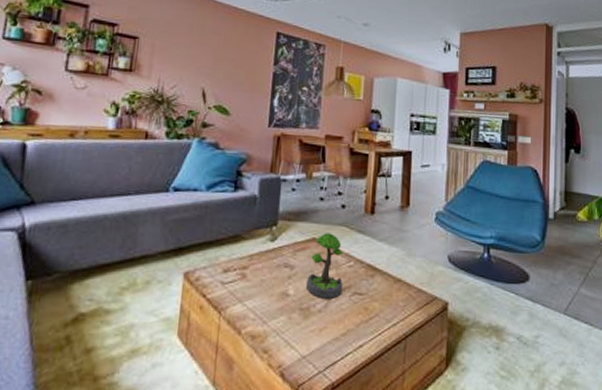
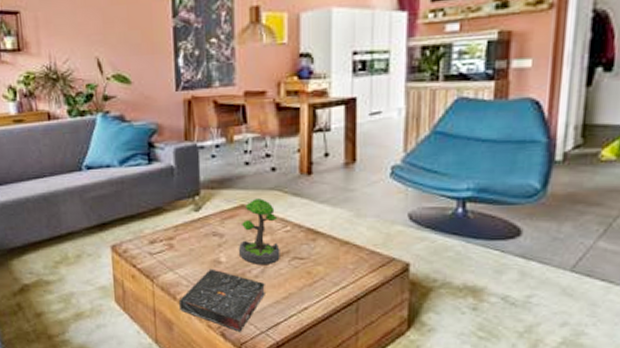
book: none [242,301,327,372] -> present [178,269,265,332]

